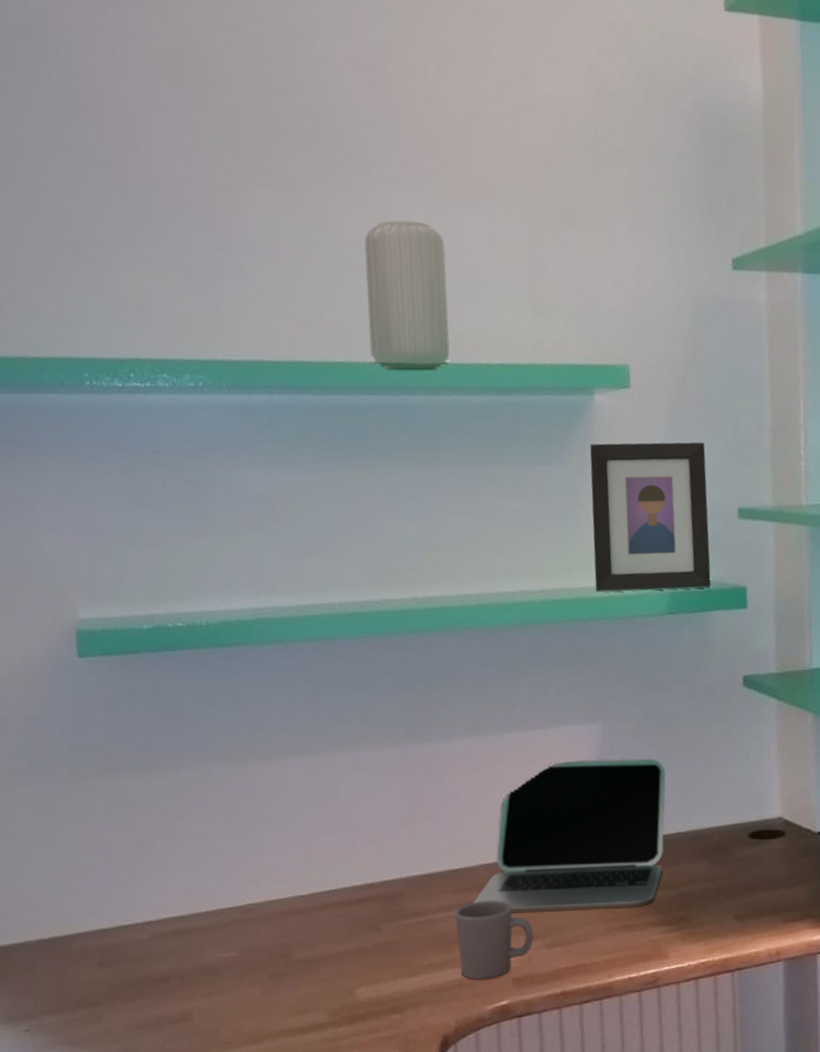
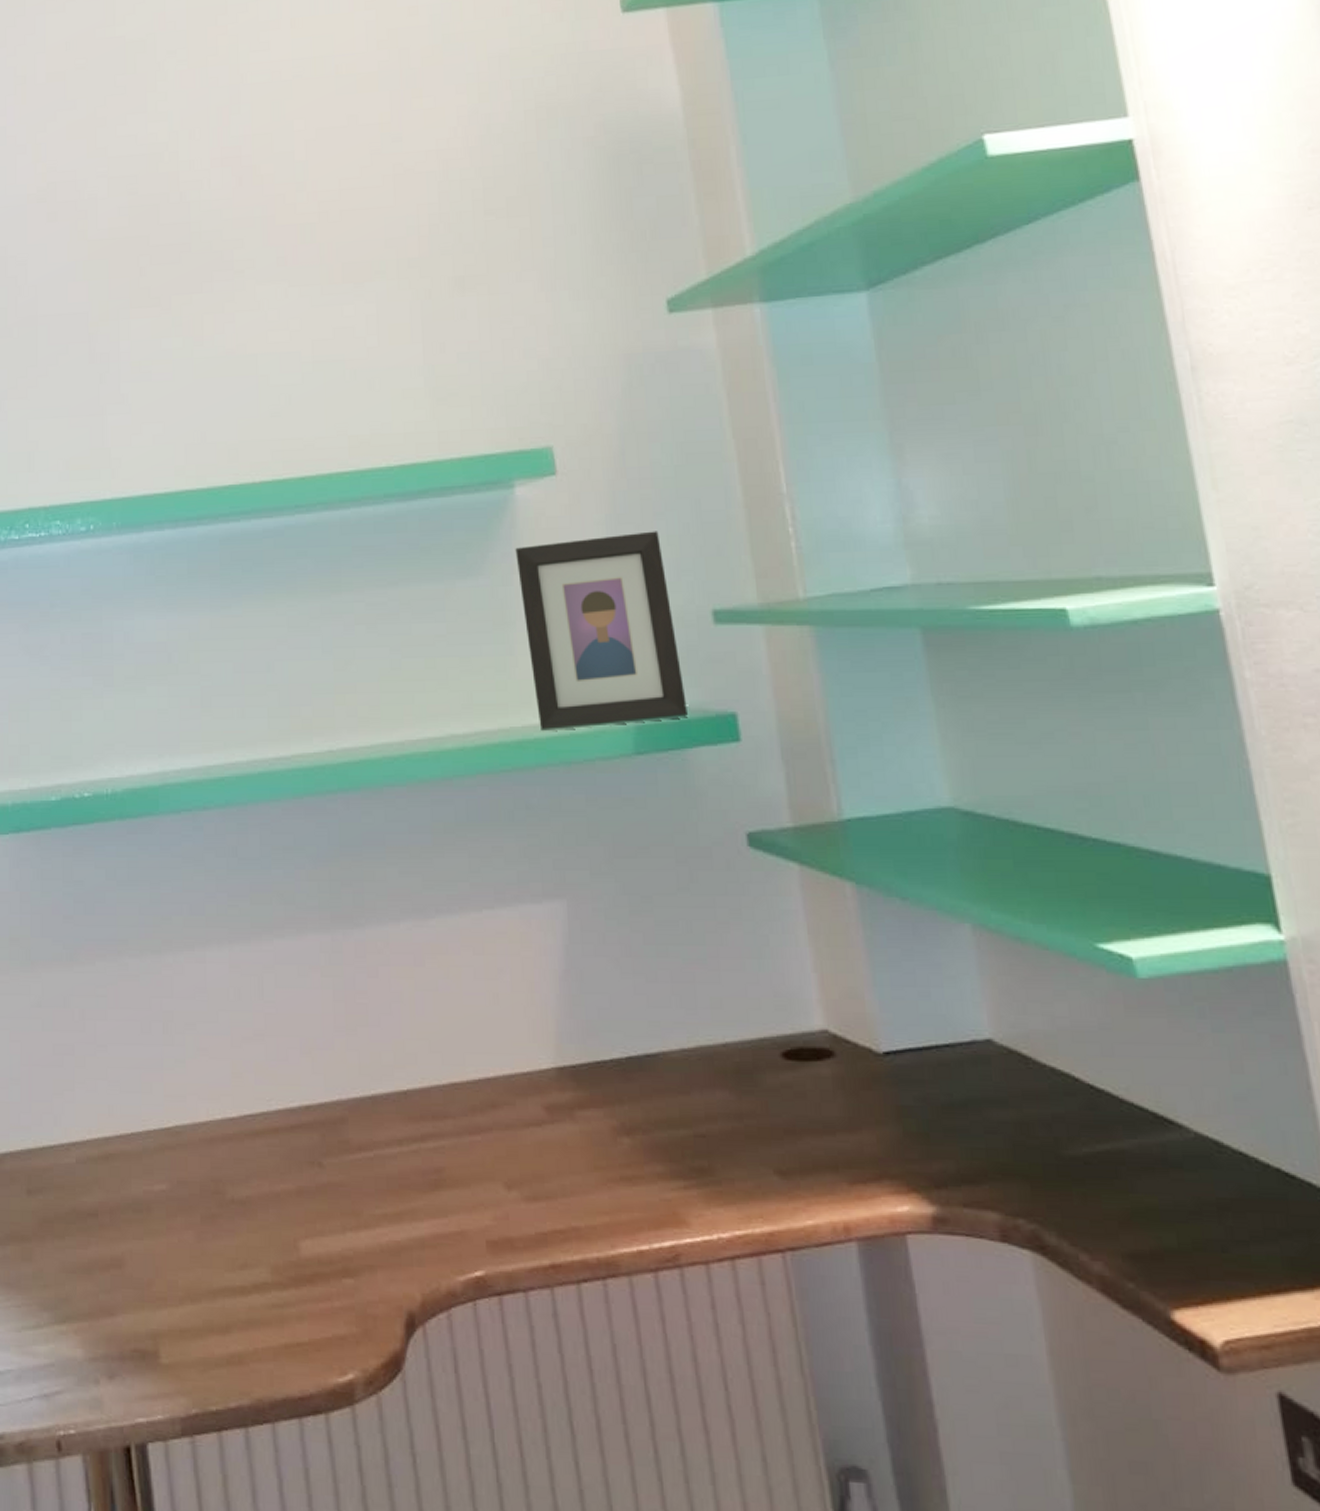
vase: present [364,220,450,372] -> none [244,318,344,489]
mug: present [455,900,534,981] -> none [409,1133,508,1242]
laptop: present [472,758,666,914] -> none [428,947,667,1154]

